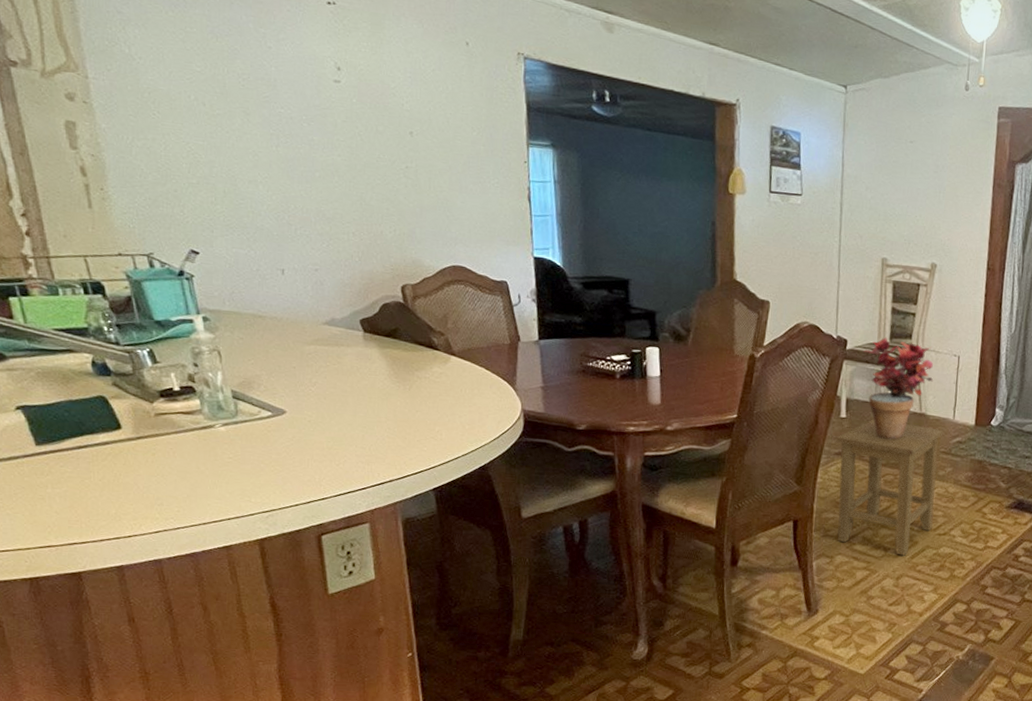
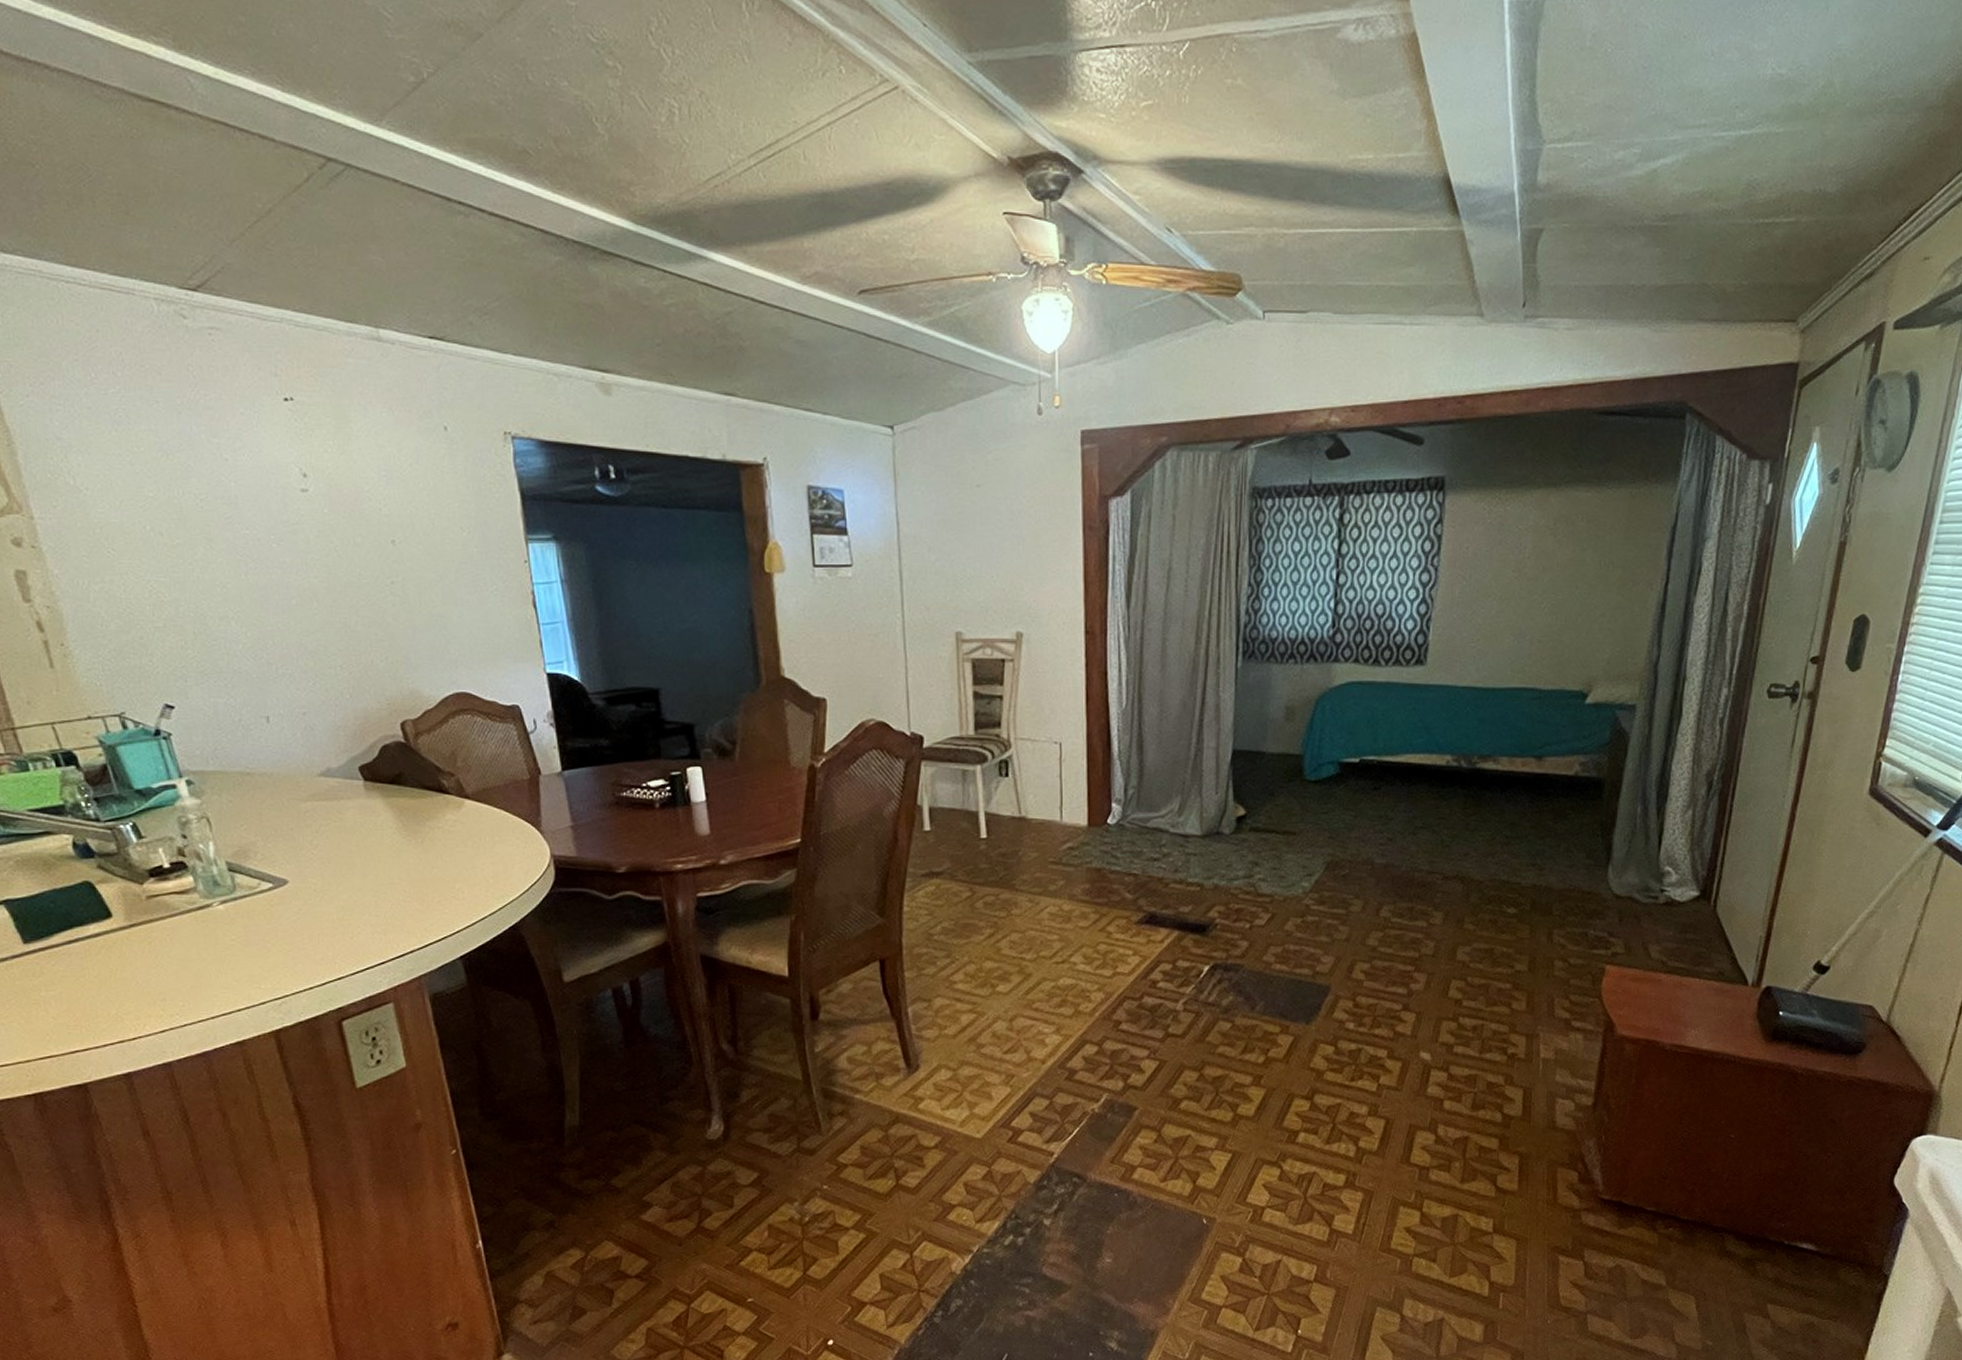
stool: present [836,419,944,556] -> none [922,829,1050,992]
potted plant: present [862,337,934,440] -> none [943,728,1032,852]

